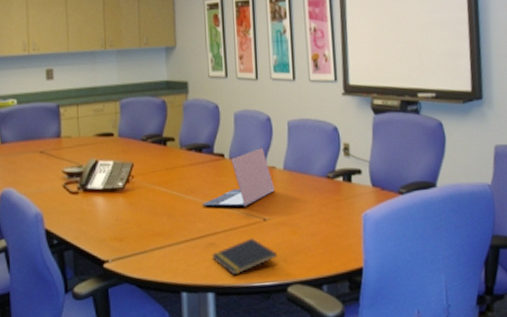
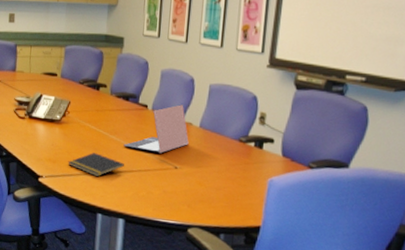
notepad: none [138,219,206,249] -> present [68,153,124,177]
notepad: present [211,238,277,276] -> none [126,181,183,209]

